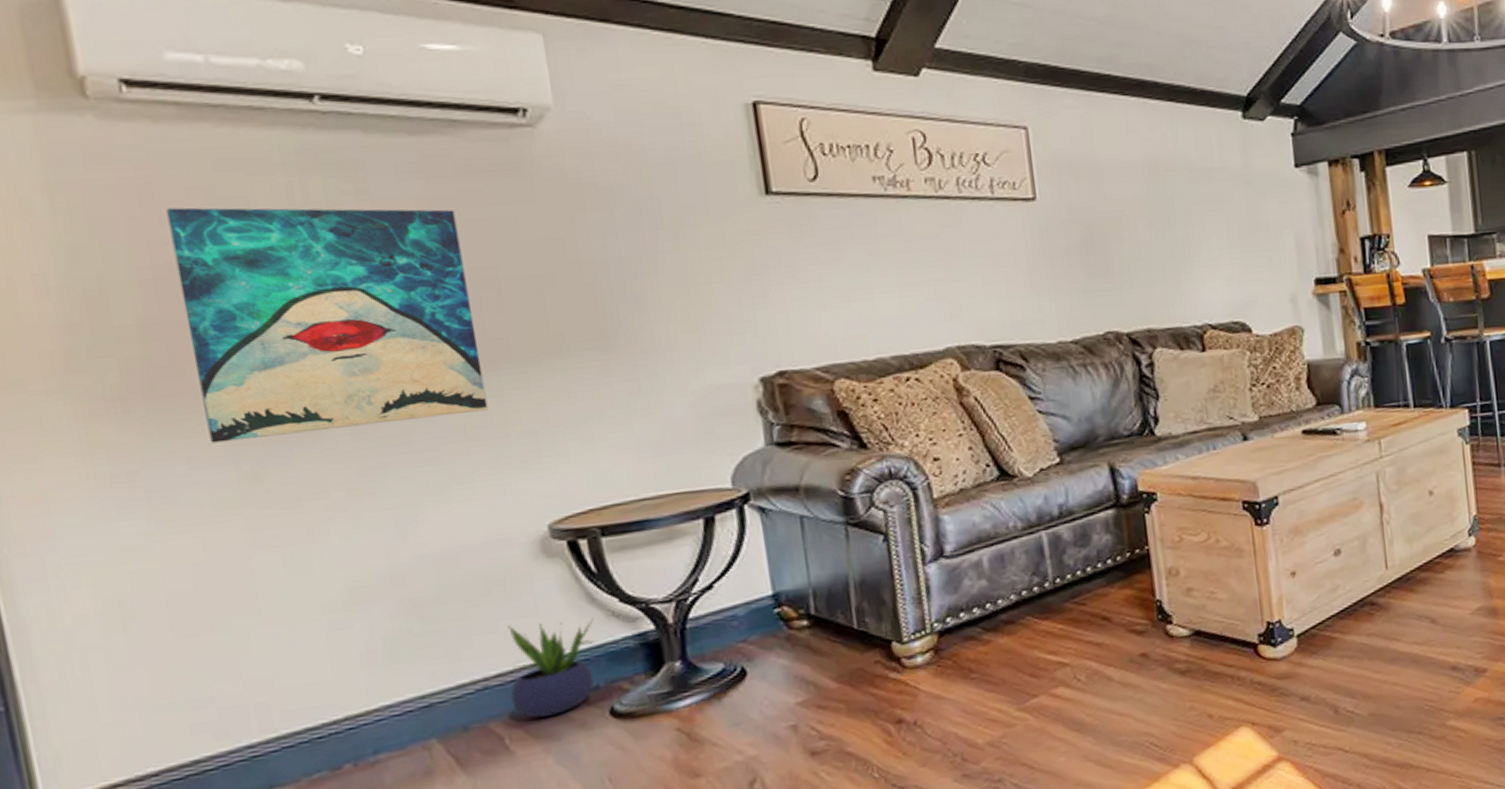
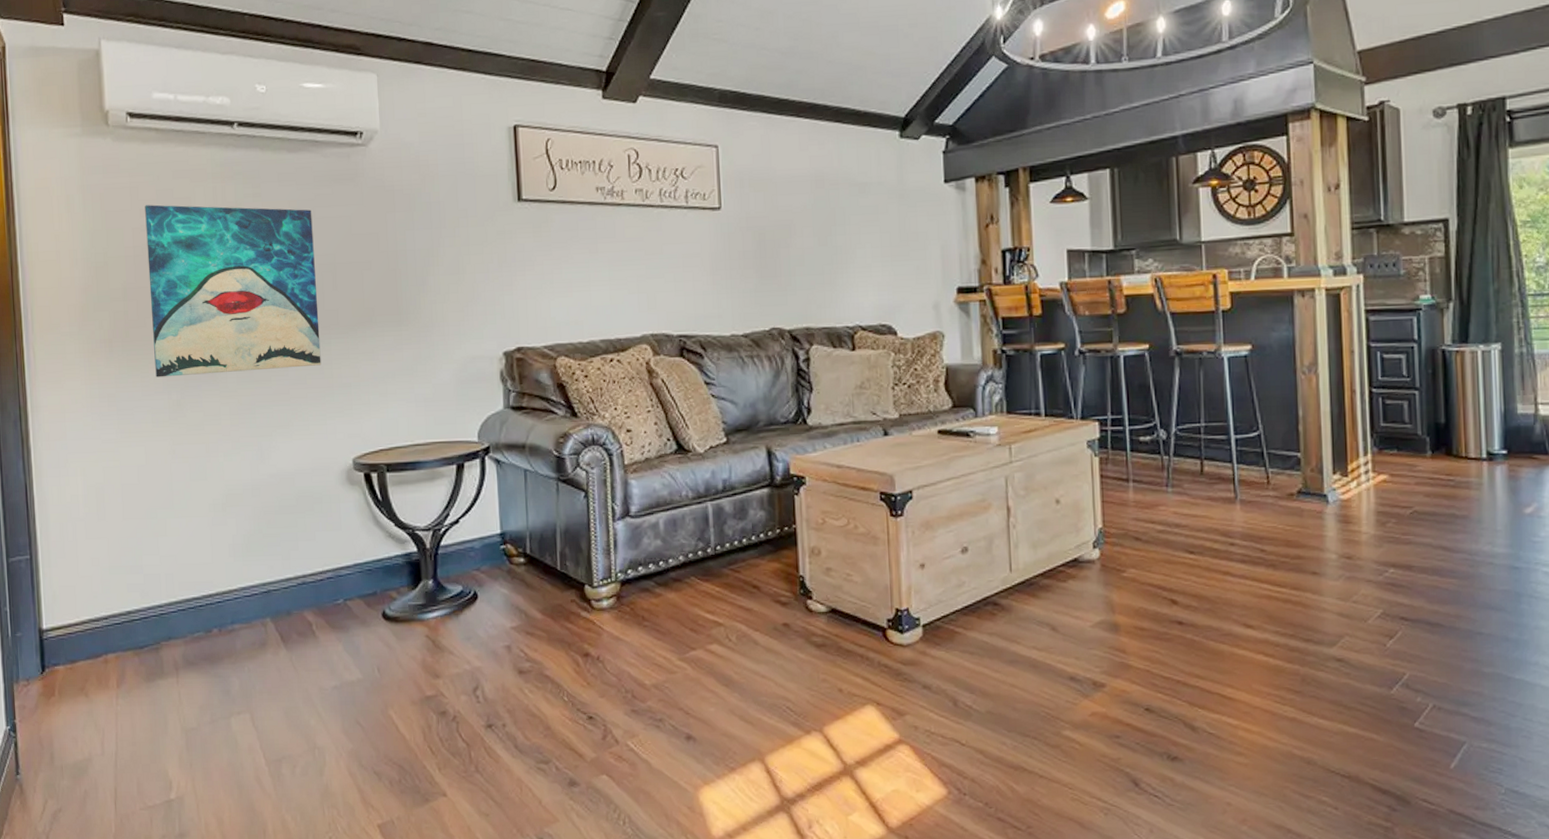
potted plant: present [508,618,595,718] -> none [319,536,377,612]

